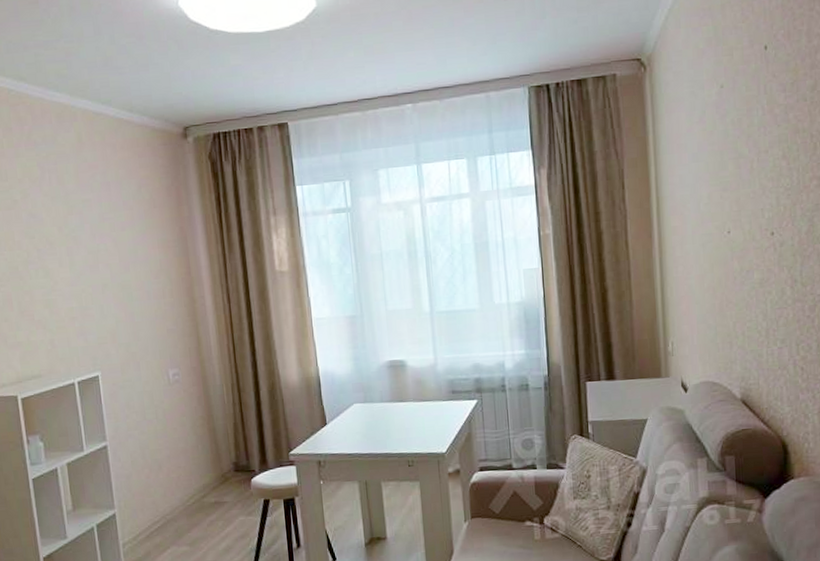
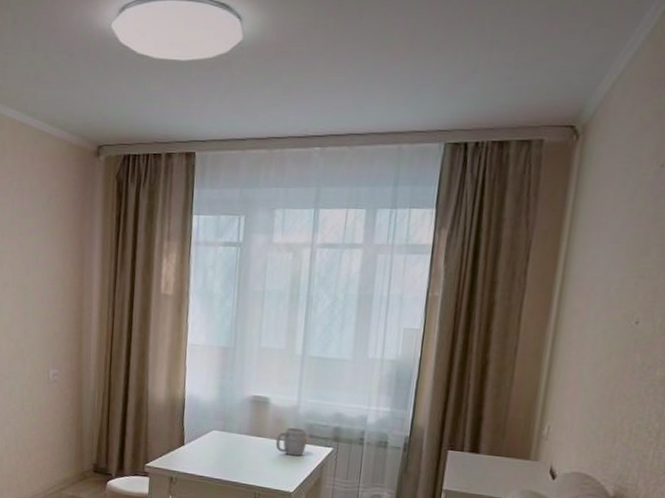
mug: none [419,385,451,416] -> present [275,427,308,457]

